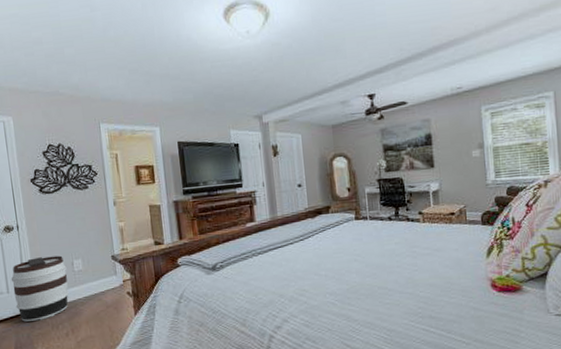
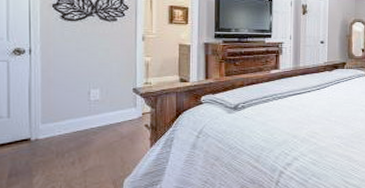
barrel: present [11,255,69,322] -> none [14,84,82,148]

